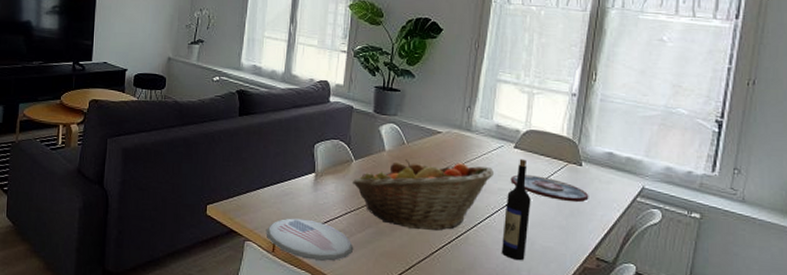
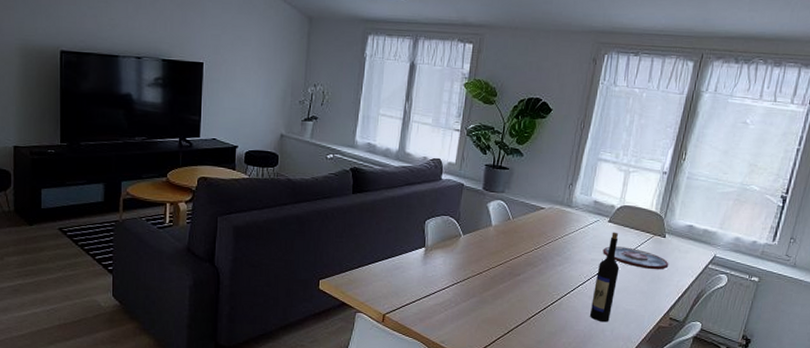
plate: present [267,218,354,261] -> none [377,290,459,329]
fruit basket: present [352,160,494,231] -> none [459,234,589,298]

